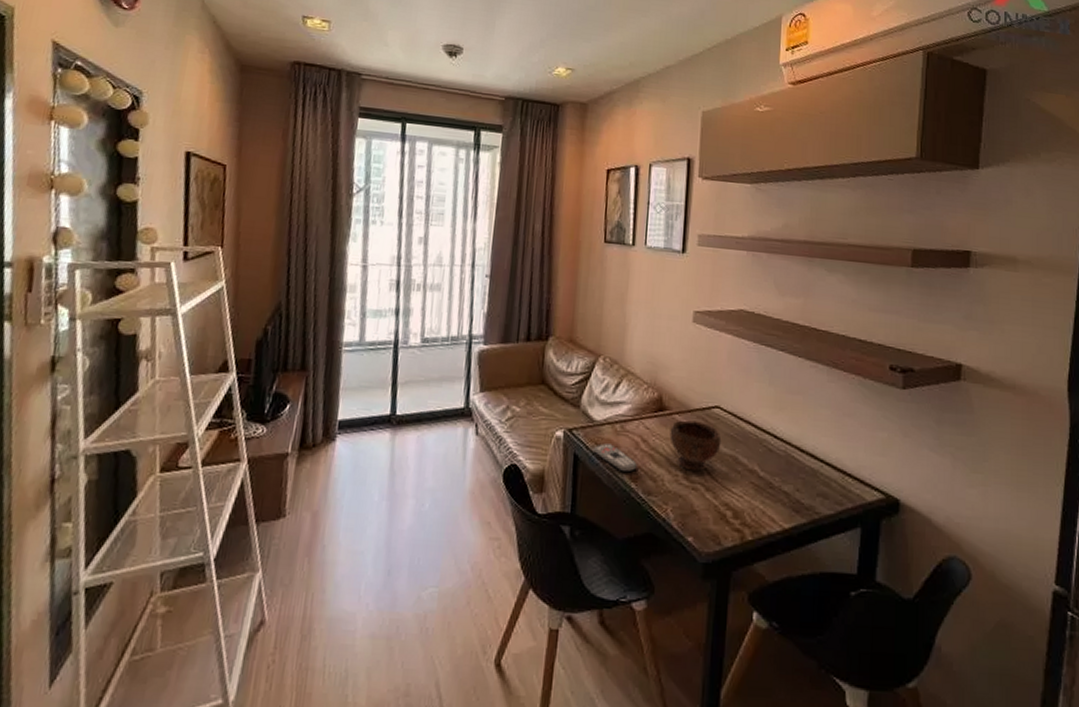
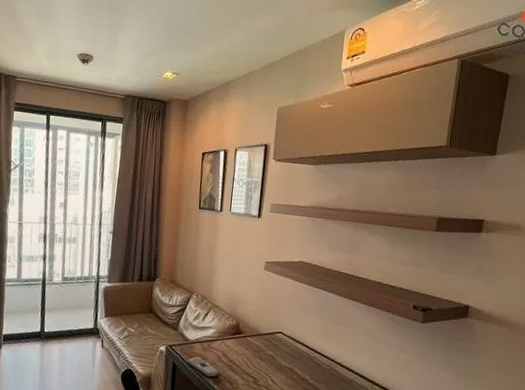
bowl: present [669,420,722,472] -> none [243,341,282,378]

